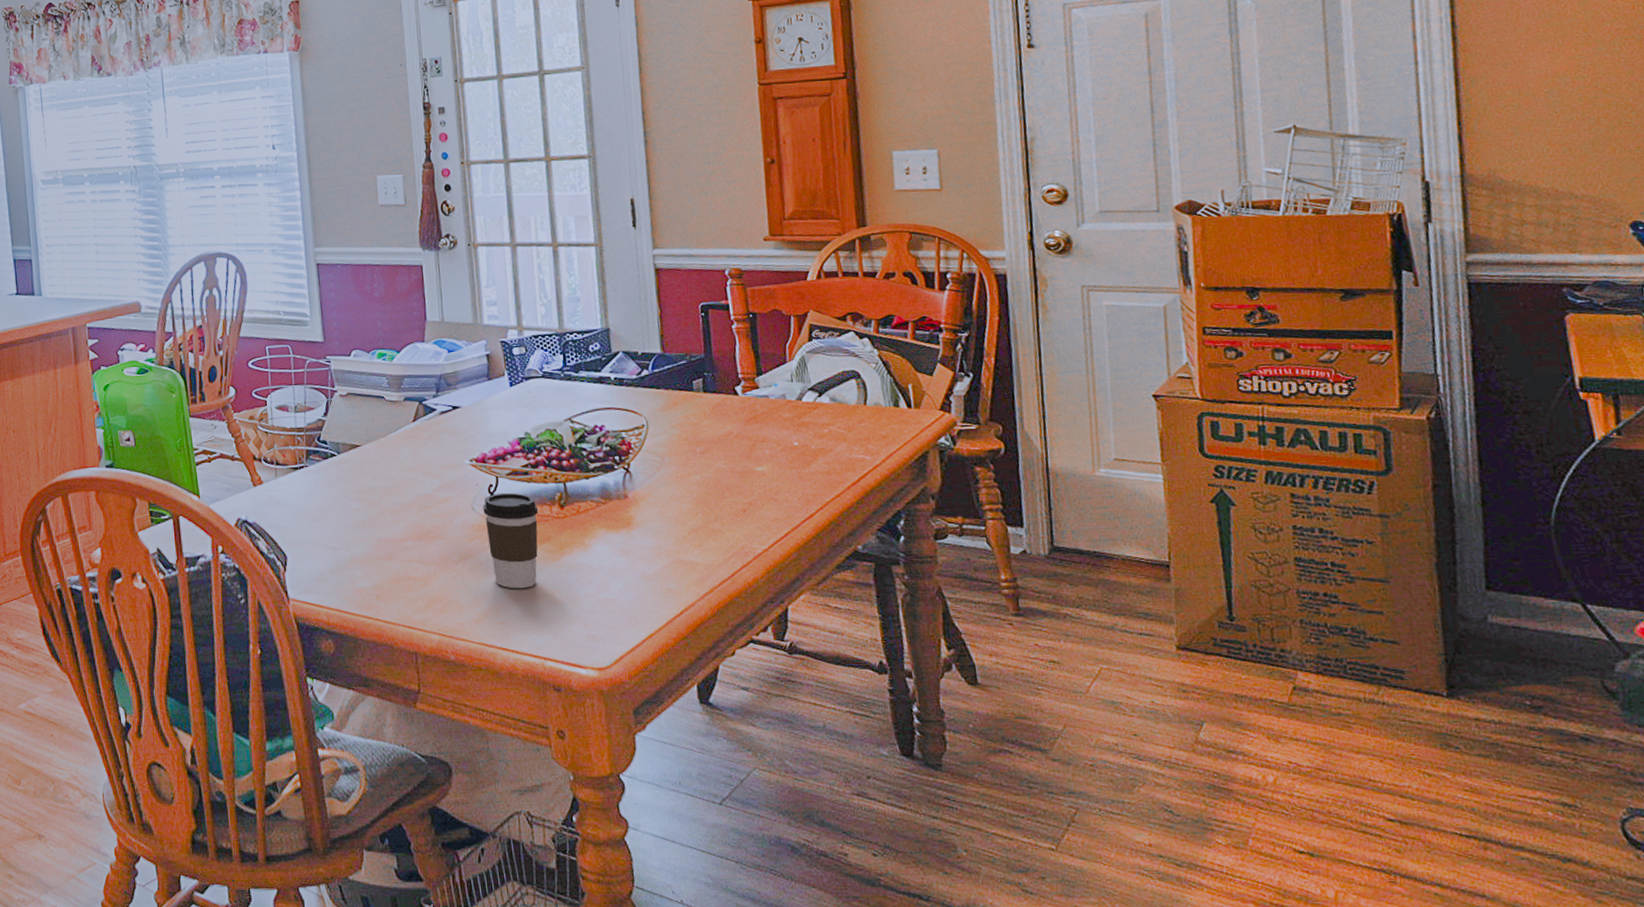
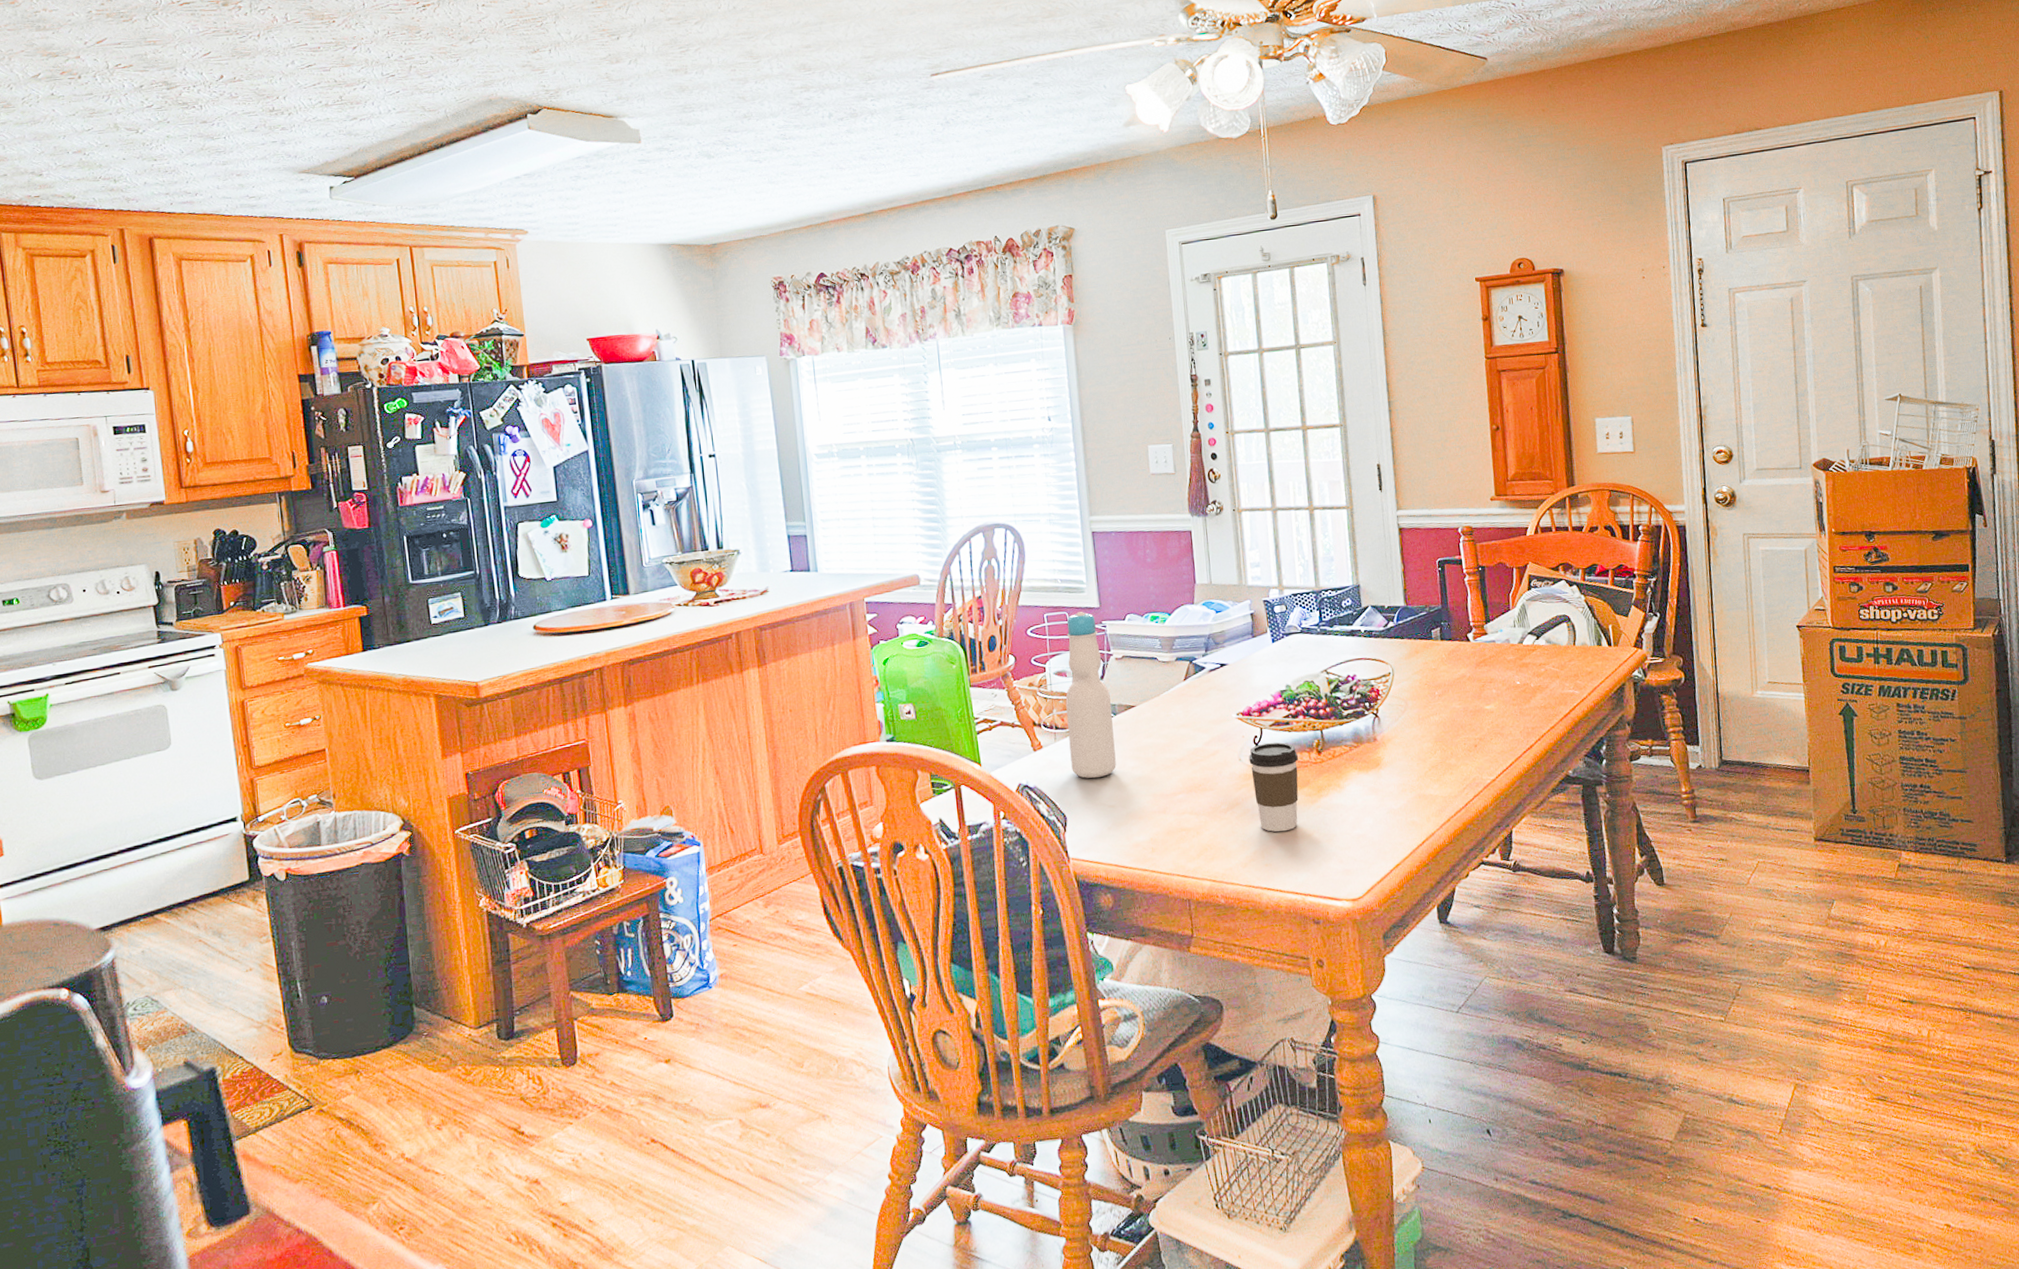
bottle: none [287,345,340,519] -> present [1065,612,1116,779]

